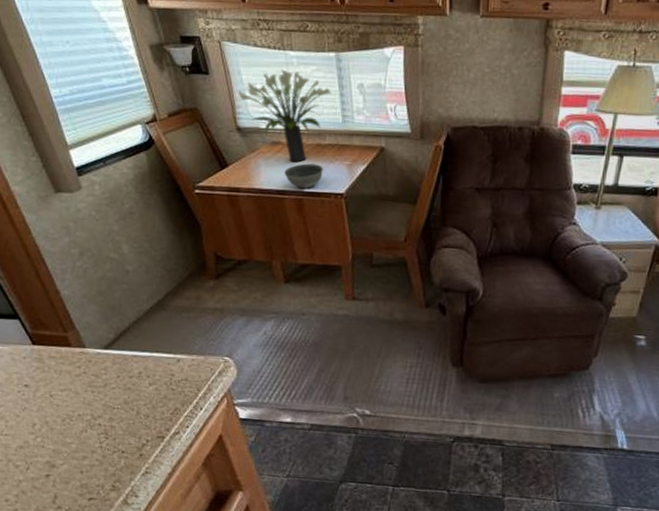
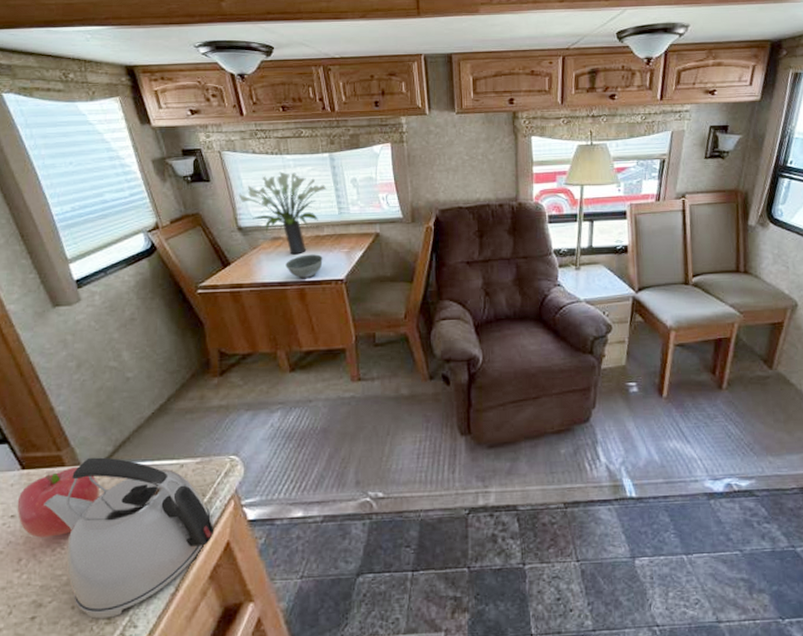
fruit: none [30,348,104,409] -> present [17,466,101,538]
kettle: none [53,342,208,486] -> present [44,457,215,619]

